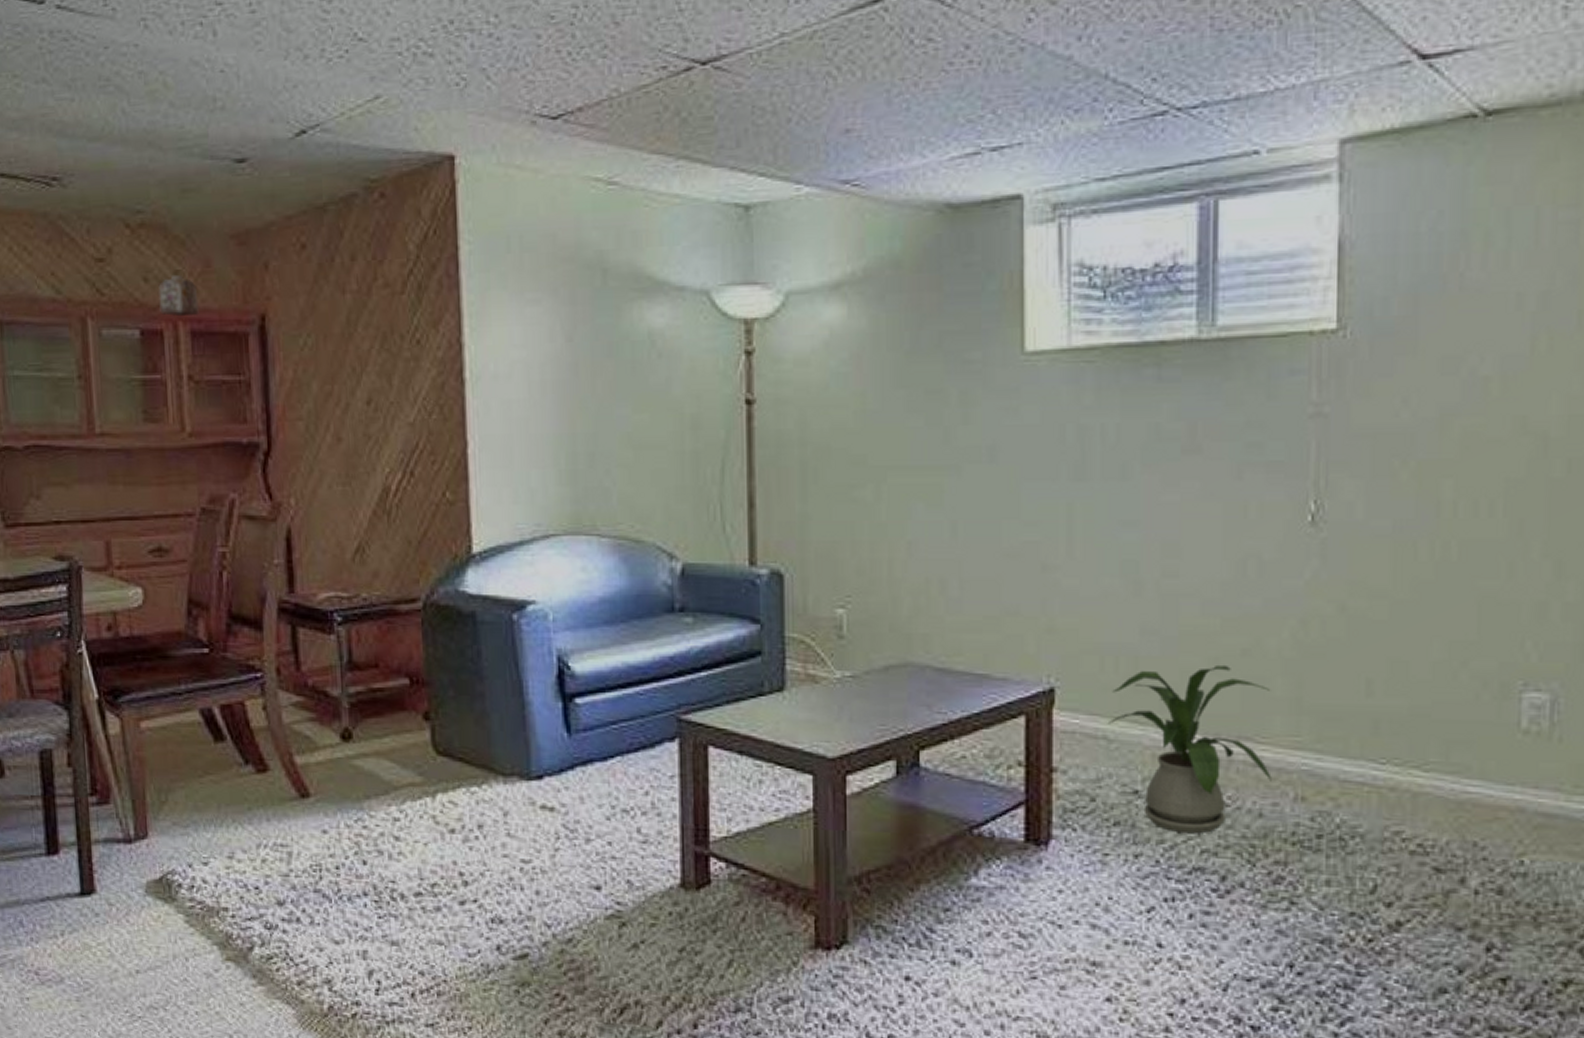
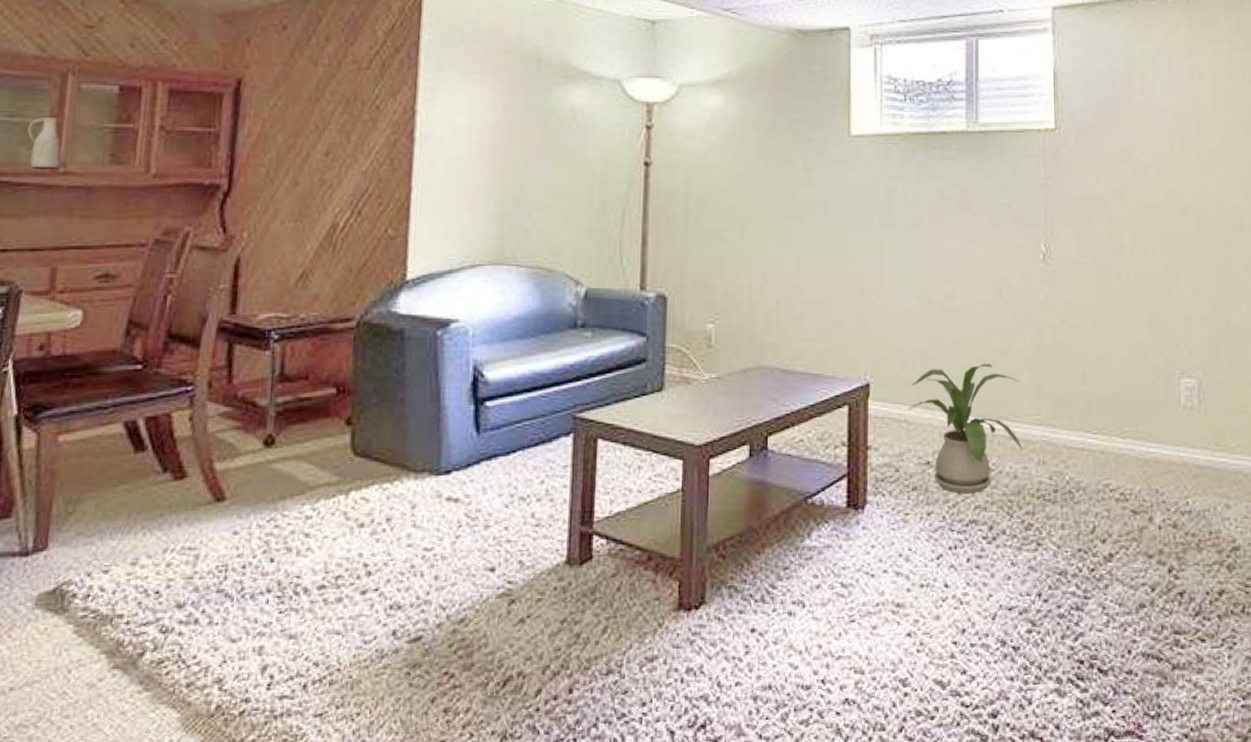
ceramic pitcher: none [57,370,103,429] -> present [27,117,68,169]
decorative jar: present [158,274,199,316] -> none [141,42,181,76]

